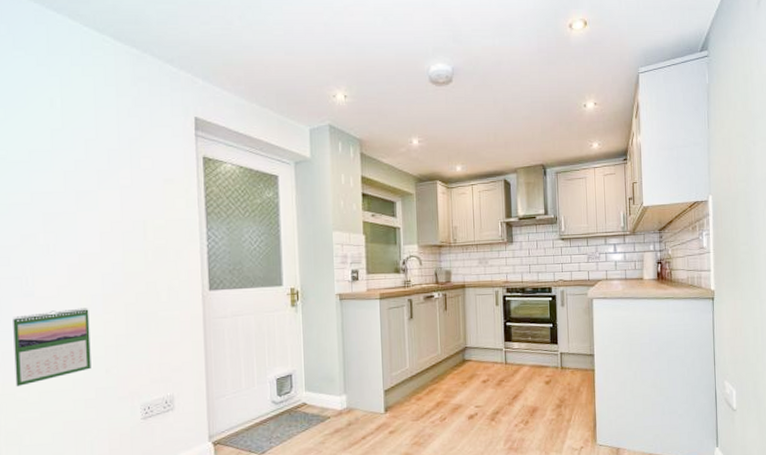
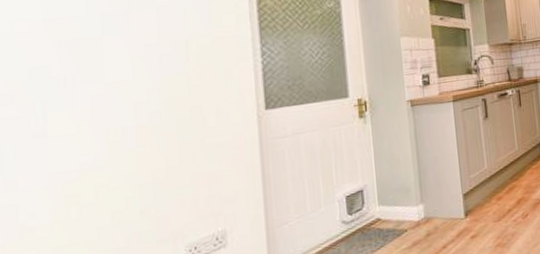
calendar: present [13,308,91,387] -> none [17,143,122,246]

